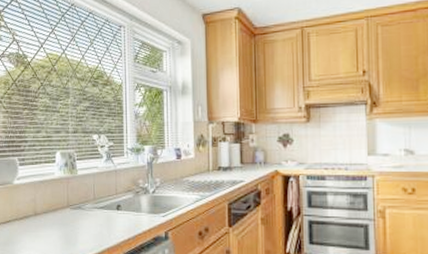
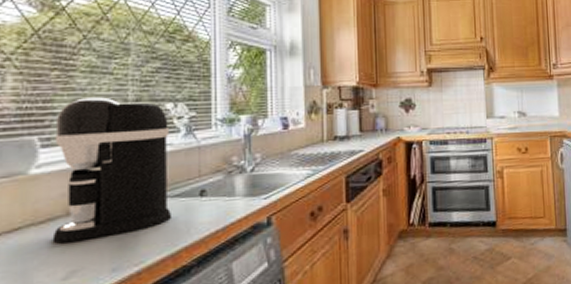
coffee maker: none [27,129,98,235] -> present [52,97,171,244]

